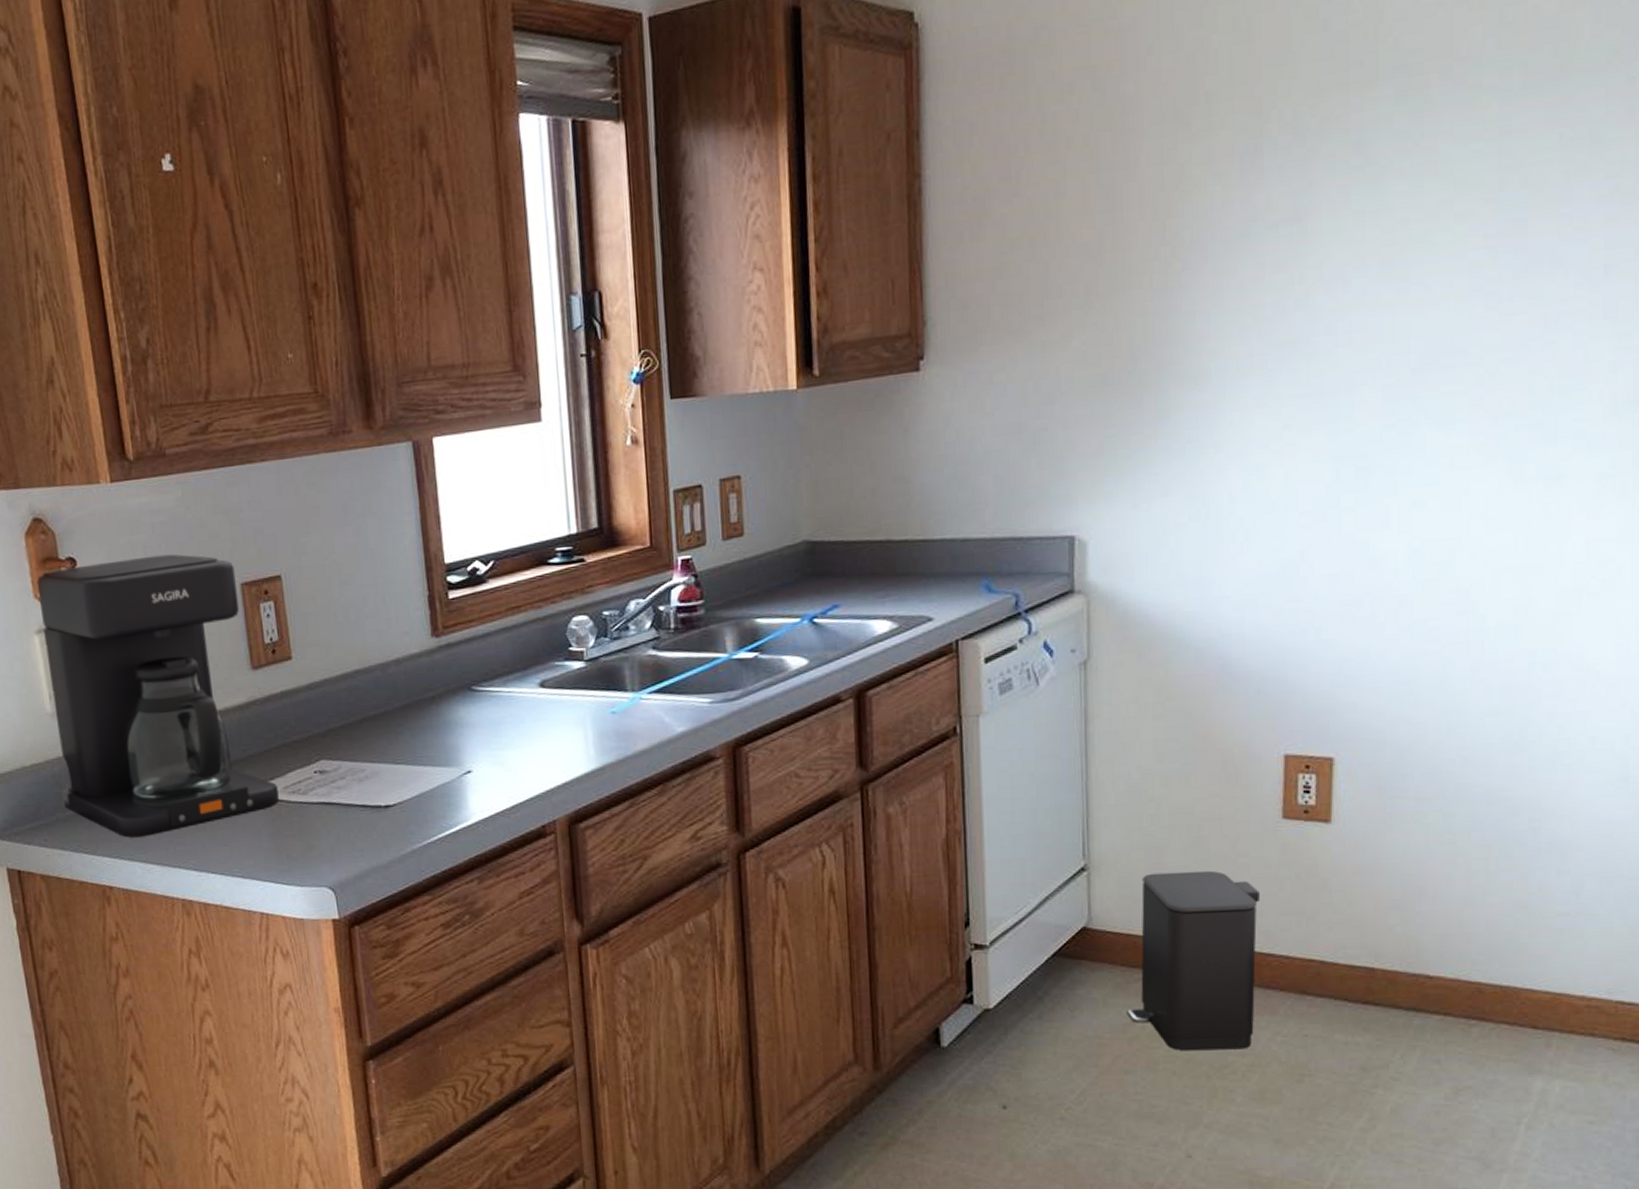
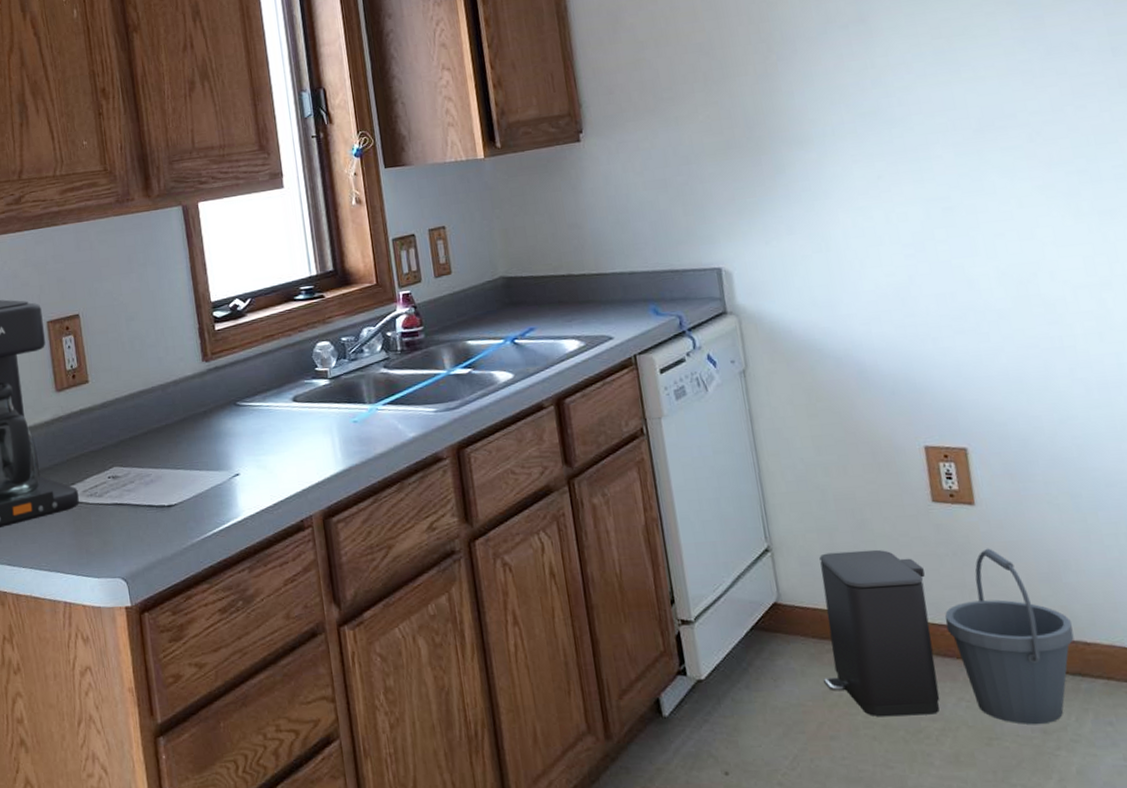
bucket: none [1274,871,1416,1061] -> present [945,548,1074,724]

